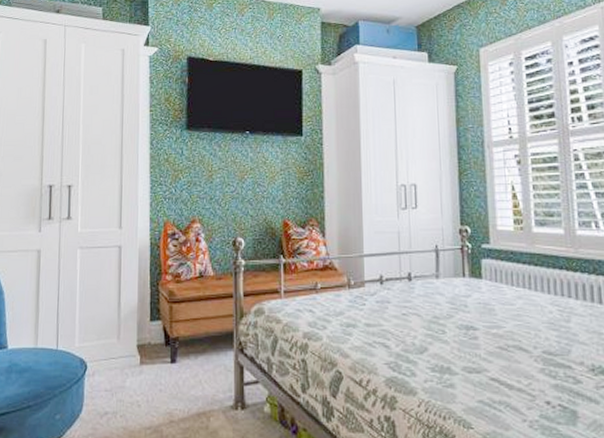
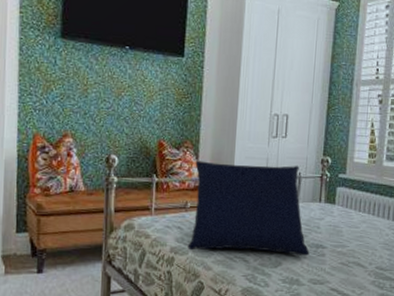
cushion: none [321,238,459,339] -> present [187,160,310,256]

